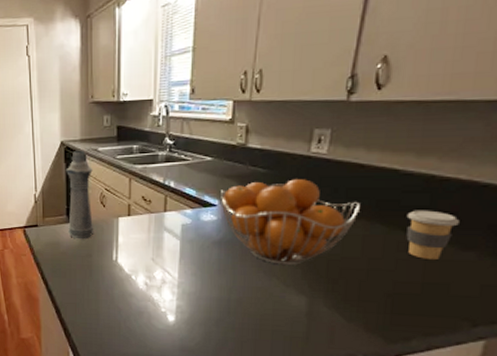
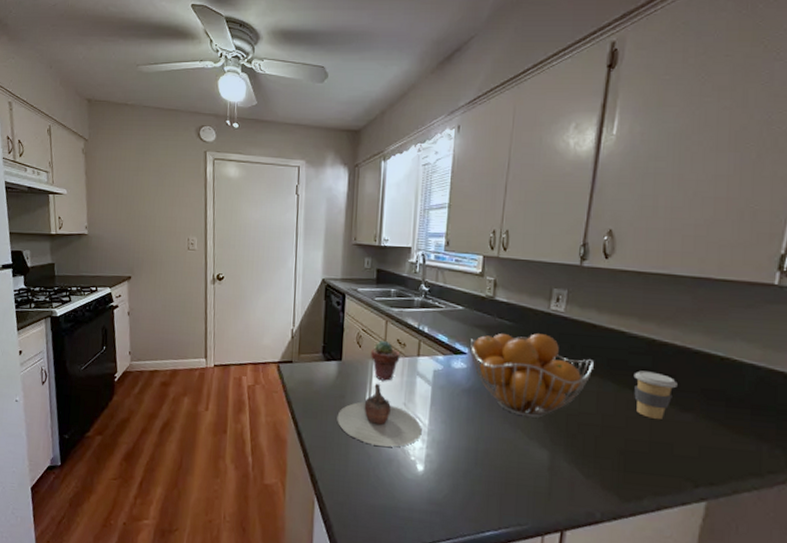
bottle: present [66,151,94,240] -> none [323,289,351,379]
teapot: none [85,240,172,300] -> present [337,383,422,447]
potted succulent: none [116,198,146,238] -> present [371,340,400,381]

